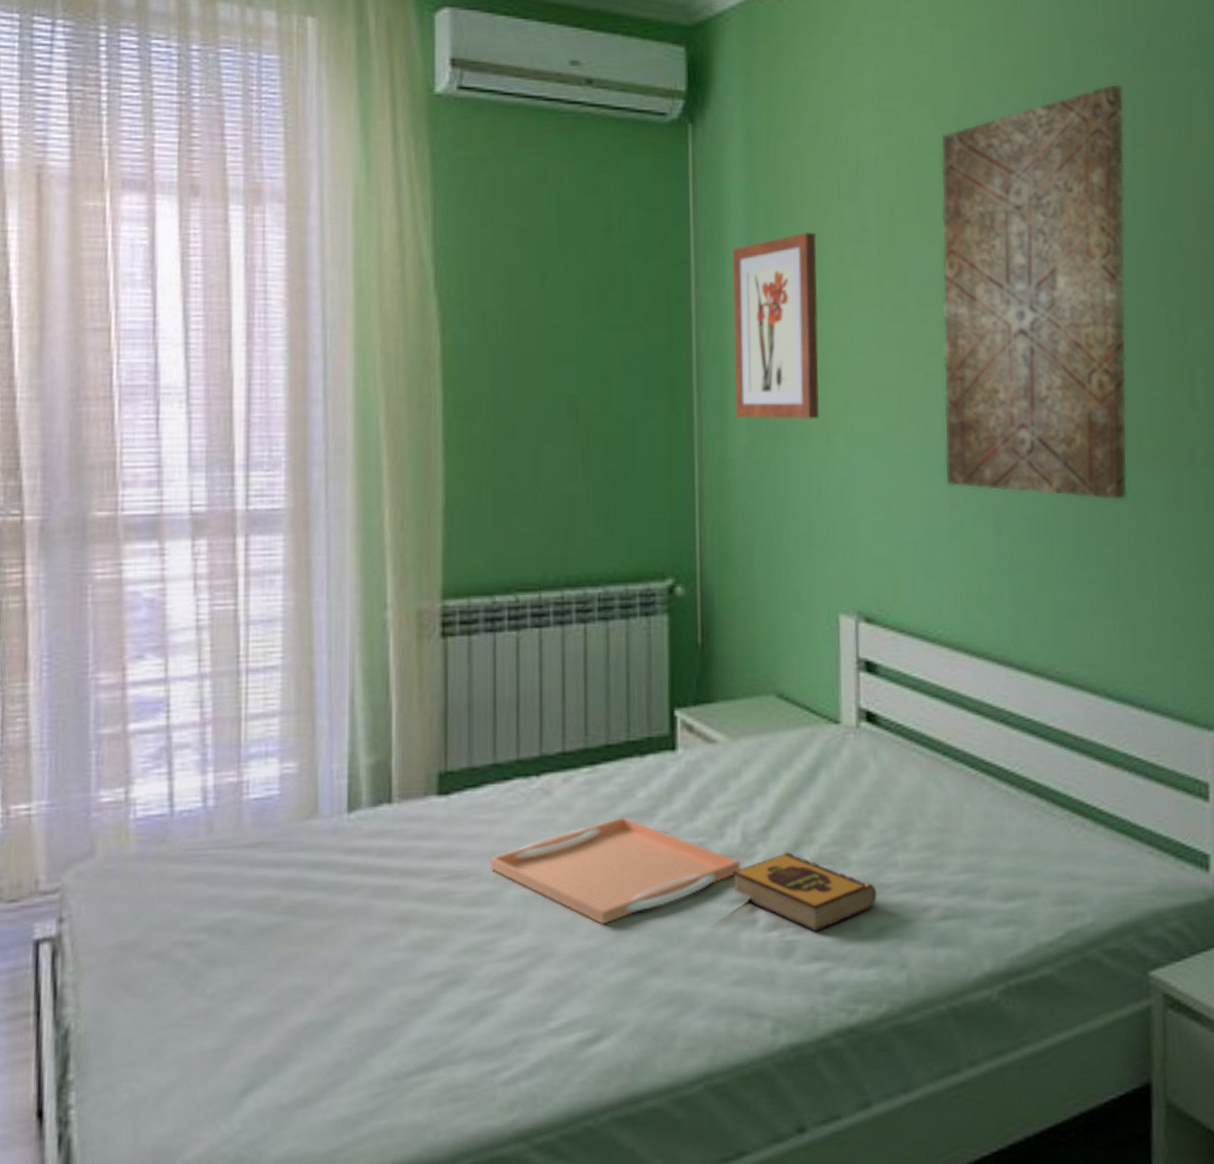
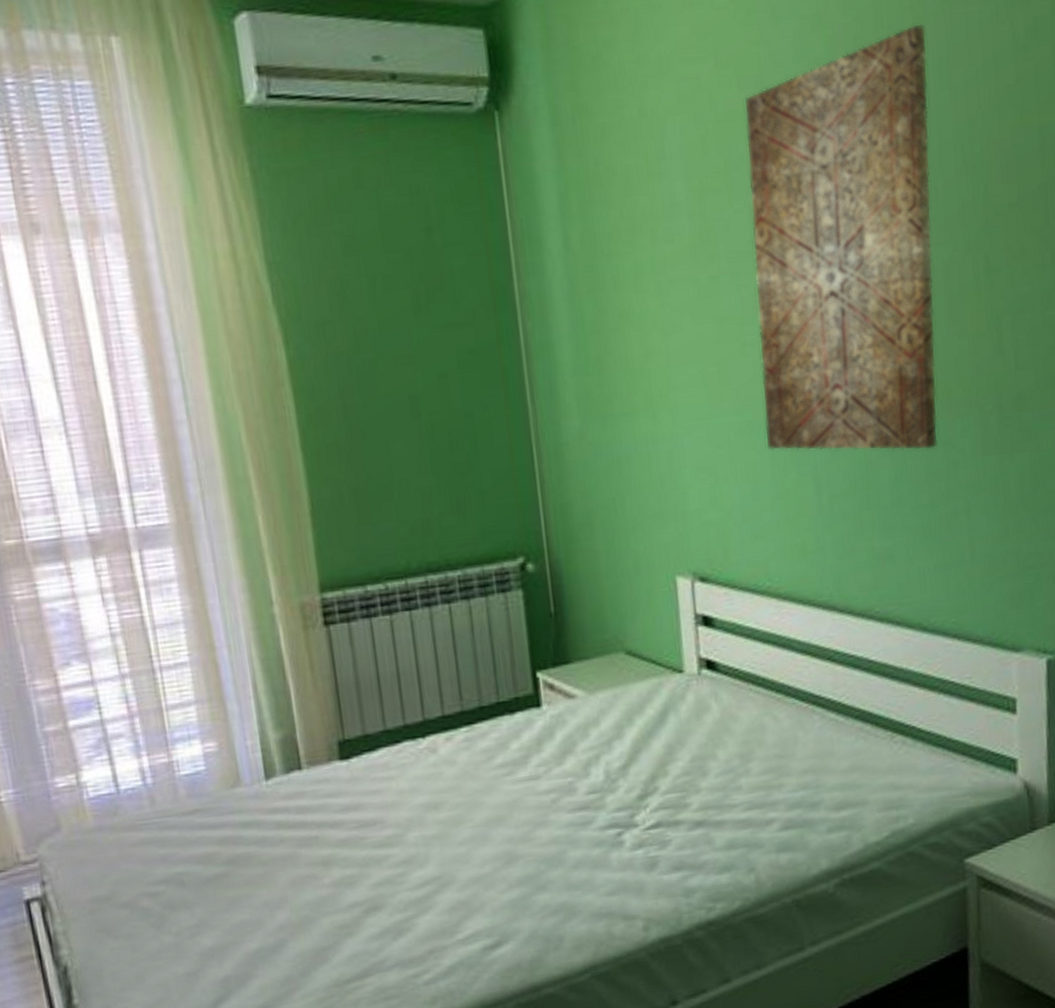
serving tray: present [489,817,740,925] -> none [390,766,605,855]
wall art: present [733,232,820,420] -> none [549,212,645,403]
hardback book: present [733,852,877,932] -> none [599,784,726,848]

